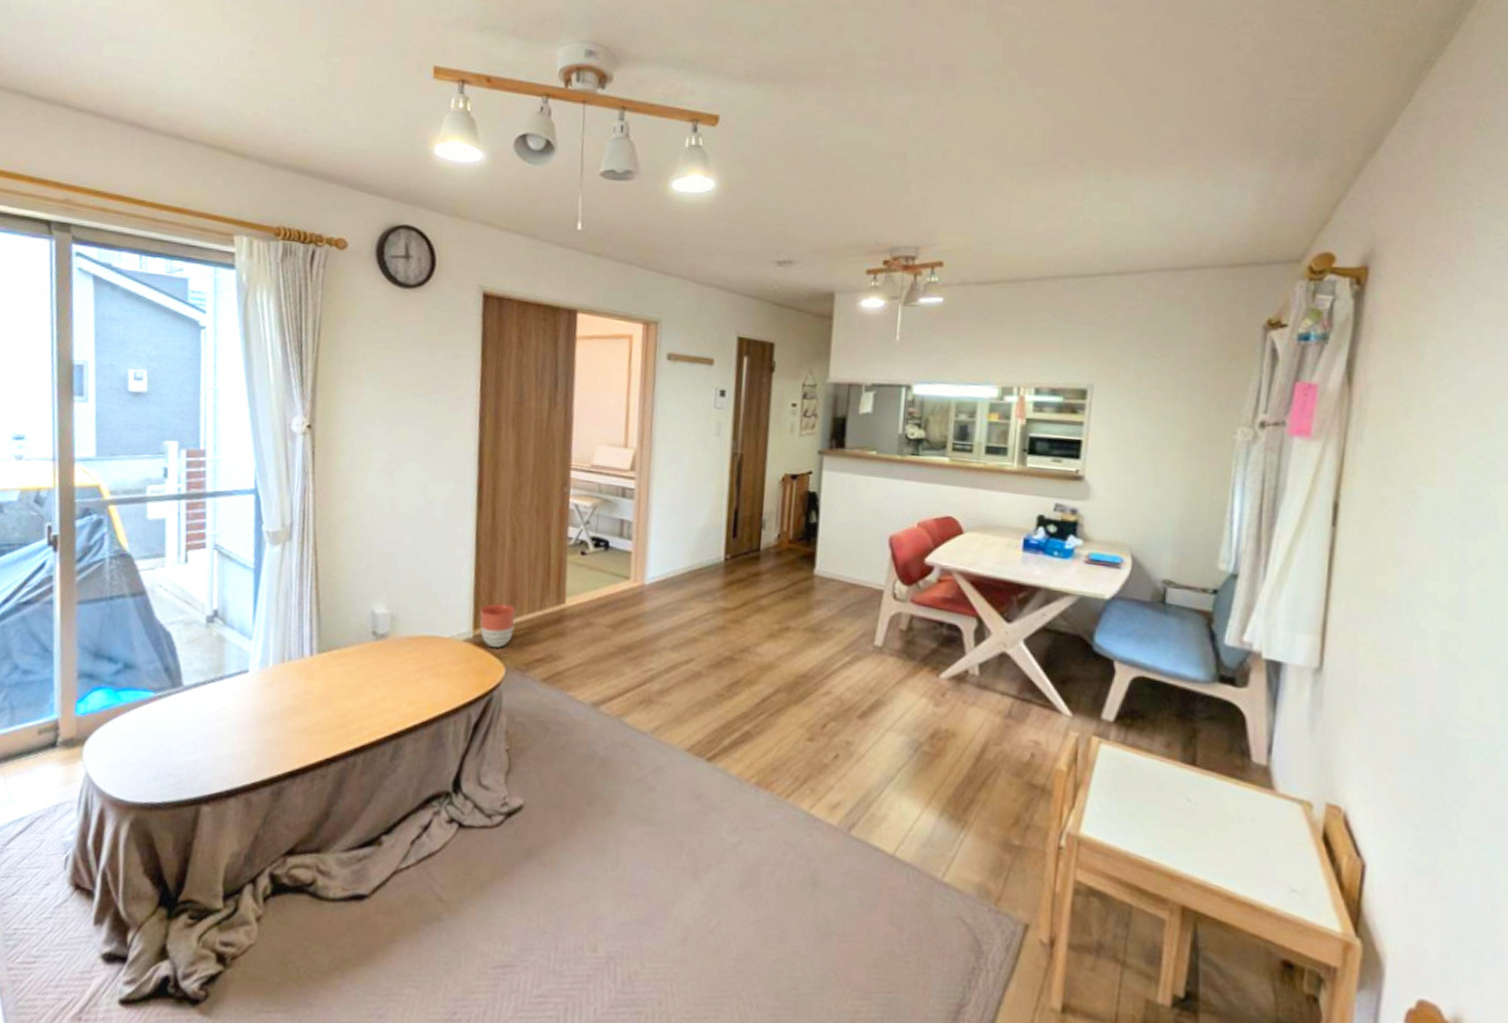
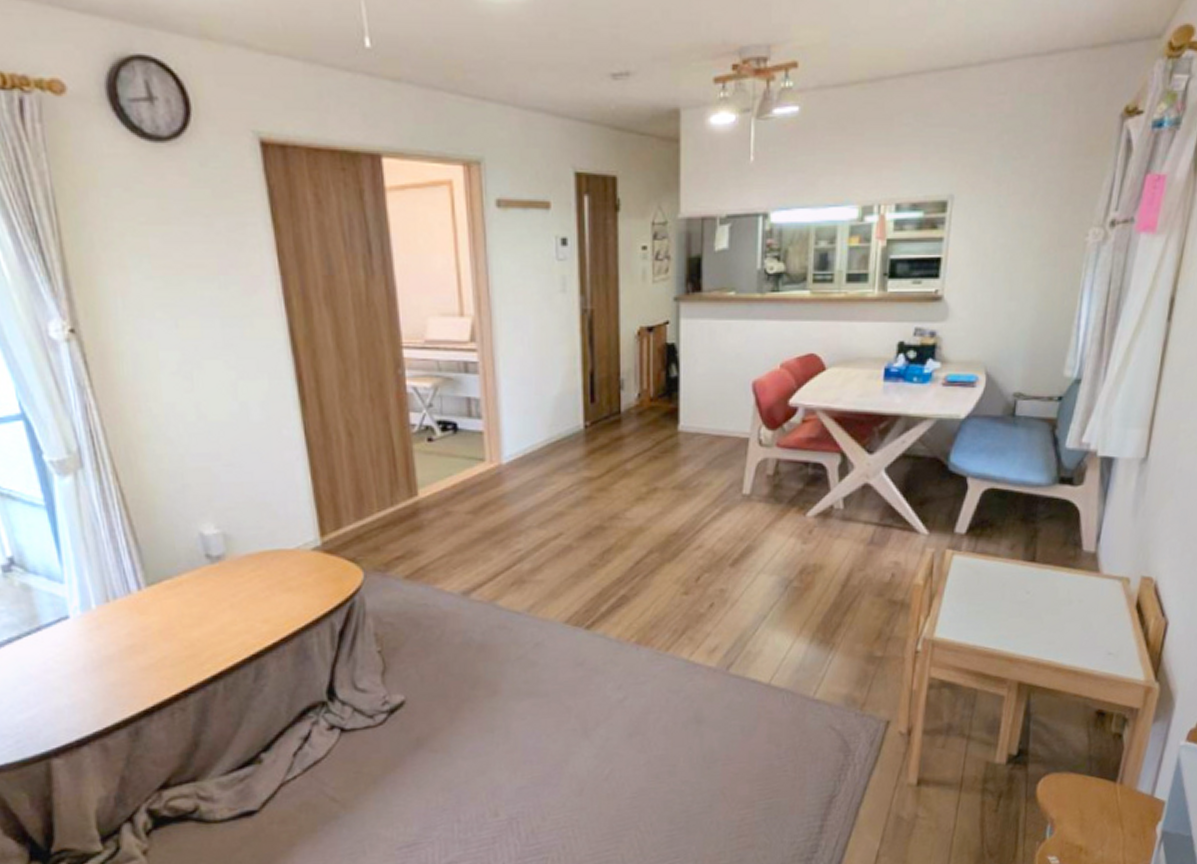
planter: present [479,603,516,648] -> none [325,504,366,553]

